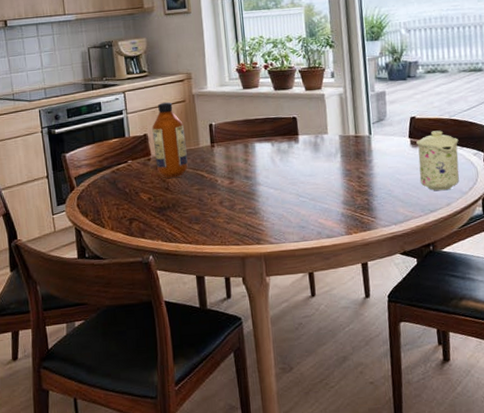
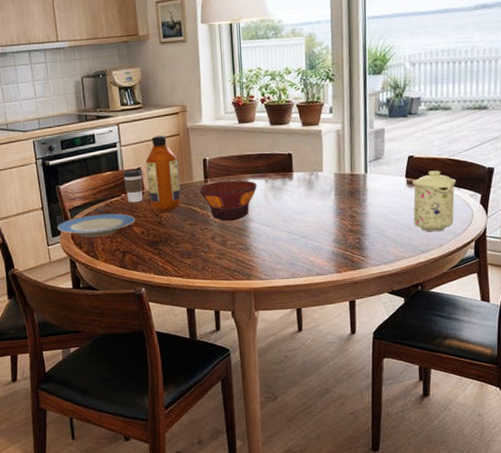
plate: none [62,180,142,205] -> present [57,213,135,238]
coffee cup: none [129,136,150,169] -> present [123,169,143,203]
bowl: none [206,144,264,186] -> present [199,180,257,222]

